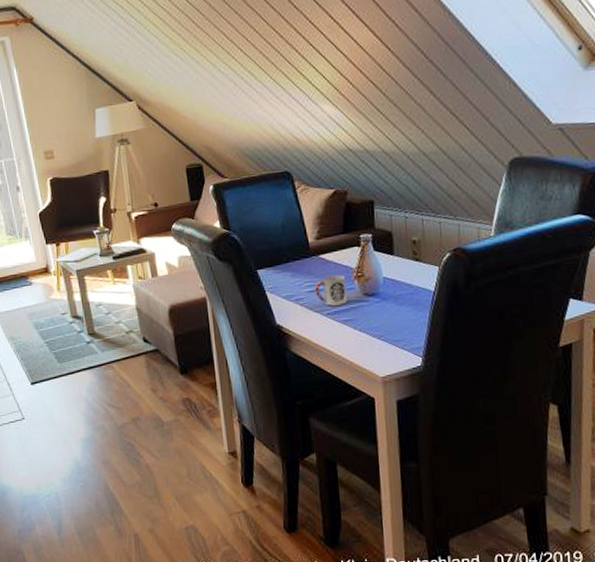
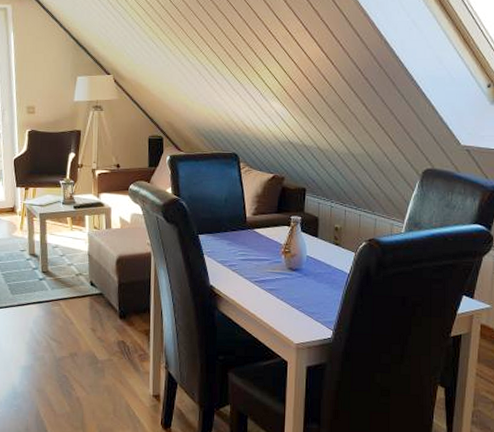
cup: present [314,274,347,306] -> none [246,248,274,275]

